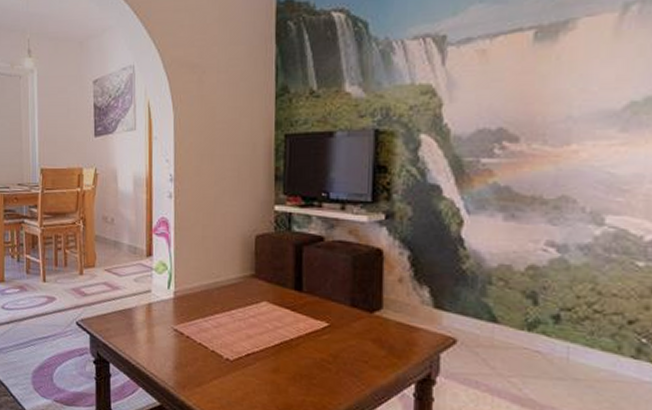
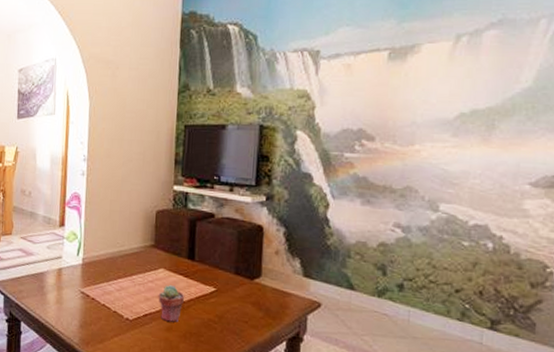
potted succulent: none [261,320,292,363] -> present [158,285,184,322]

